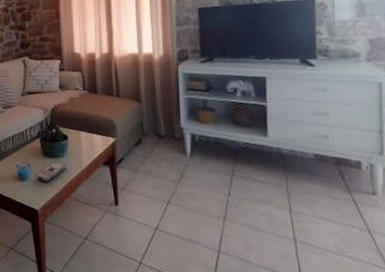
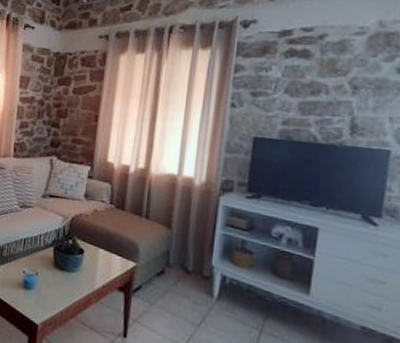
remote control: present [35,162,66,181] -> none [41,276,77,296]

